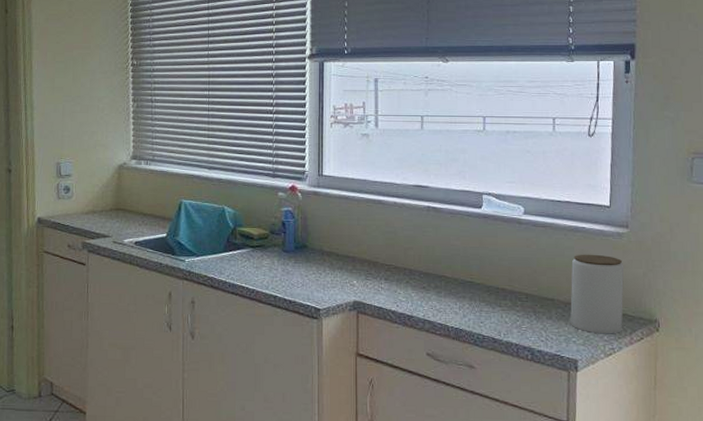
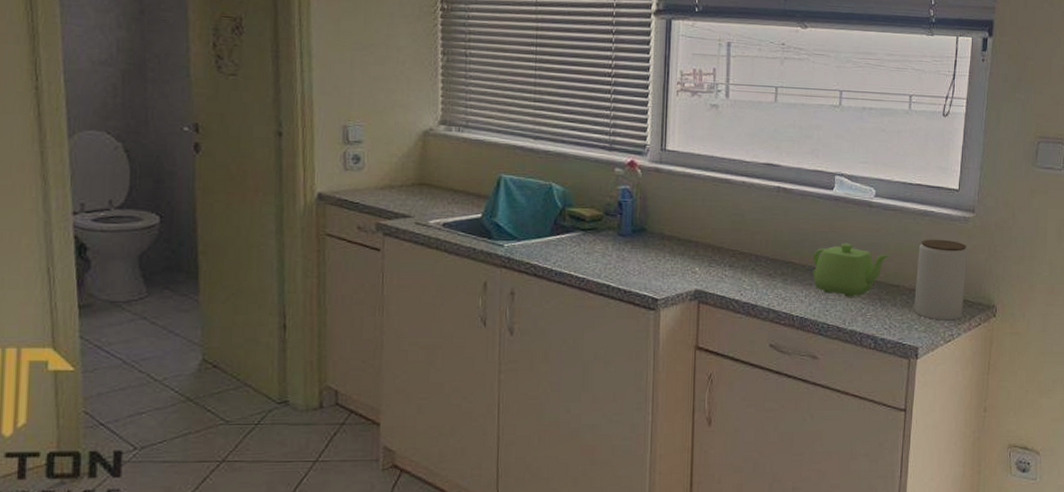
teapot: none [465,258,543,310] -> present [813,243,890,297]

